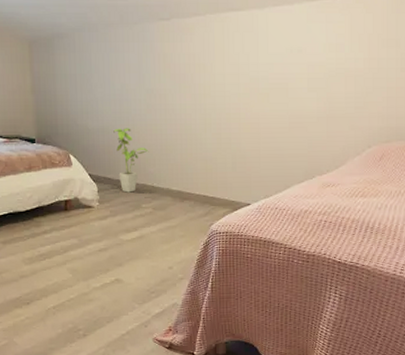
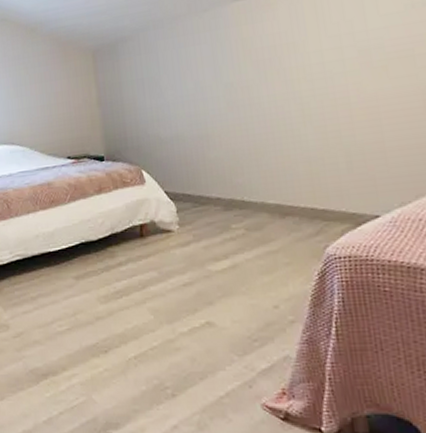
house plant: present [113,128,148,193] -> none [189,132,233,211]

